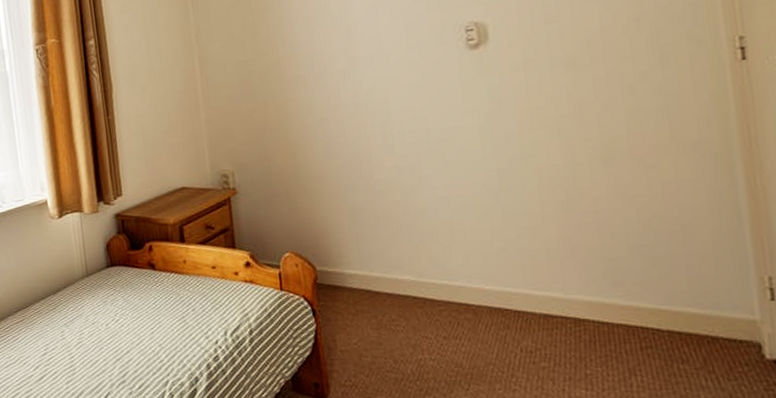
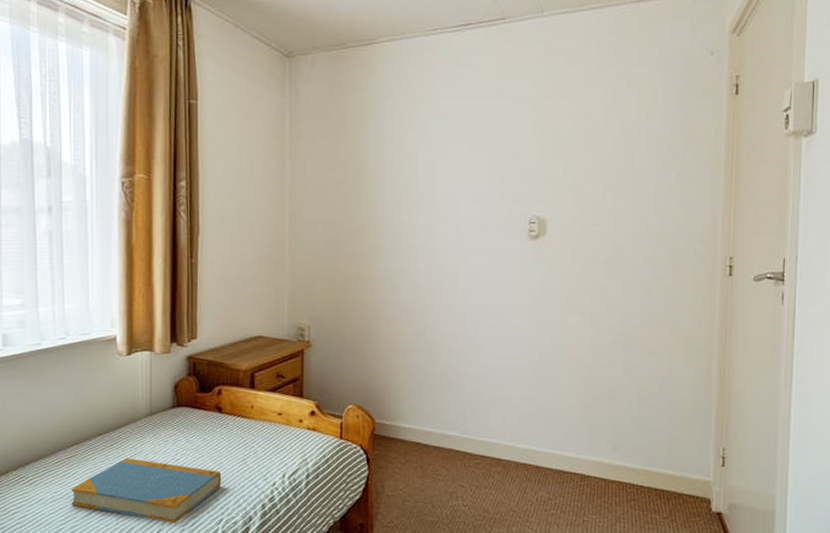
book: none [22,321,163,386] -> present [71,458,222,523]

